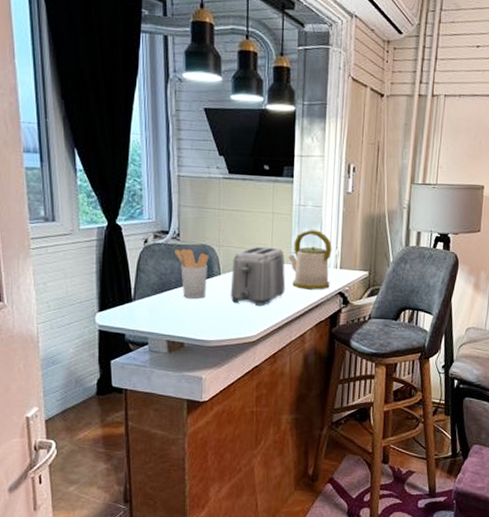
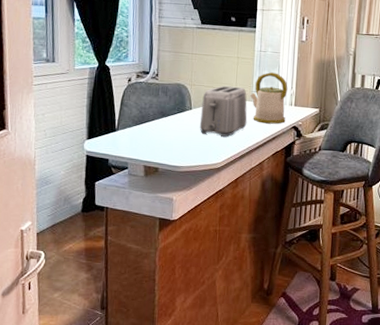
utensil holder: present [175,248,209,299] -> none [153,87,183,130]

